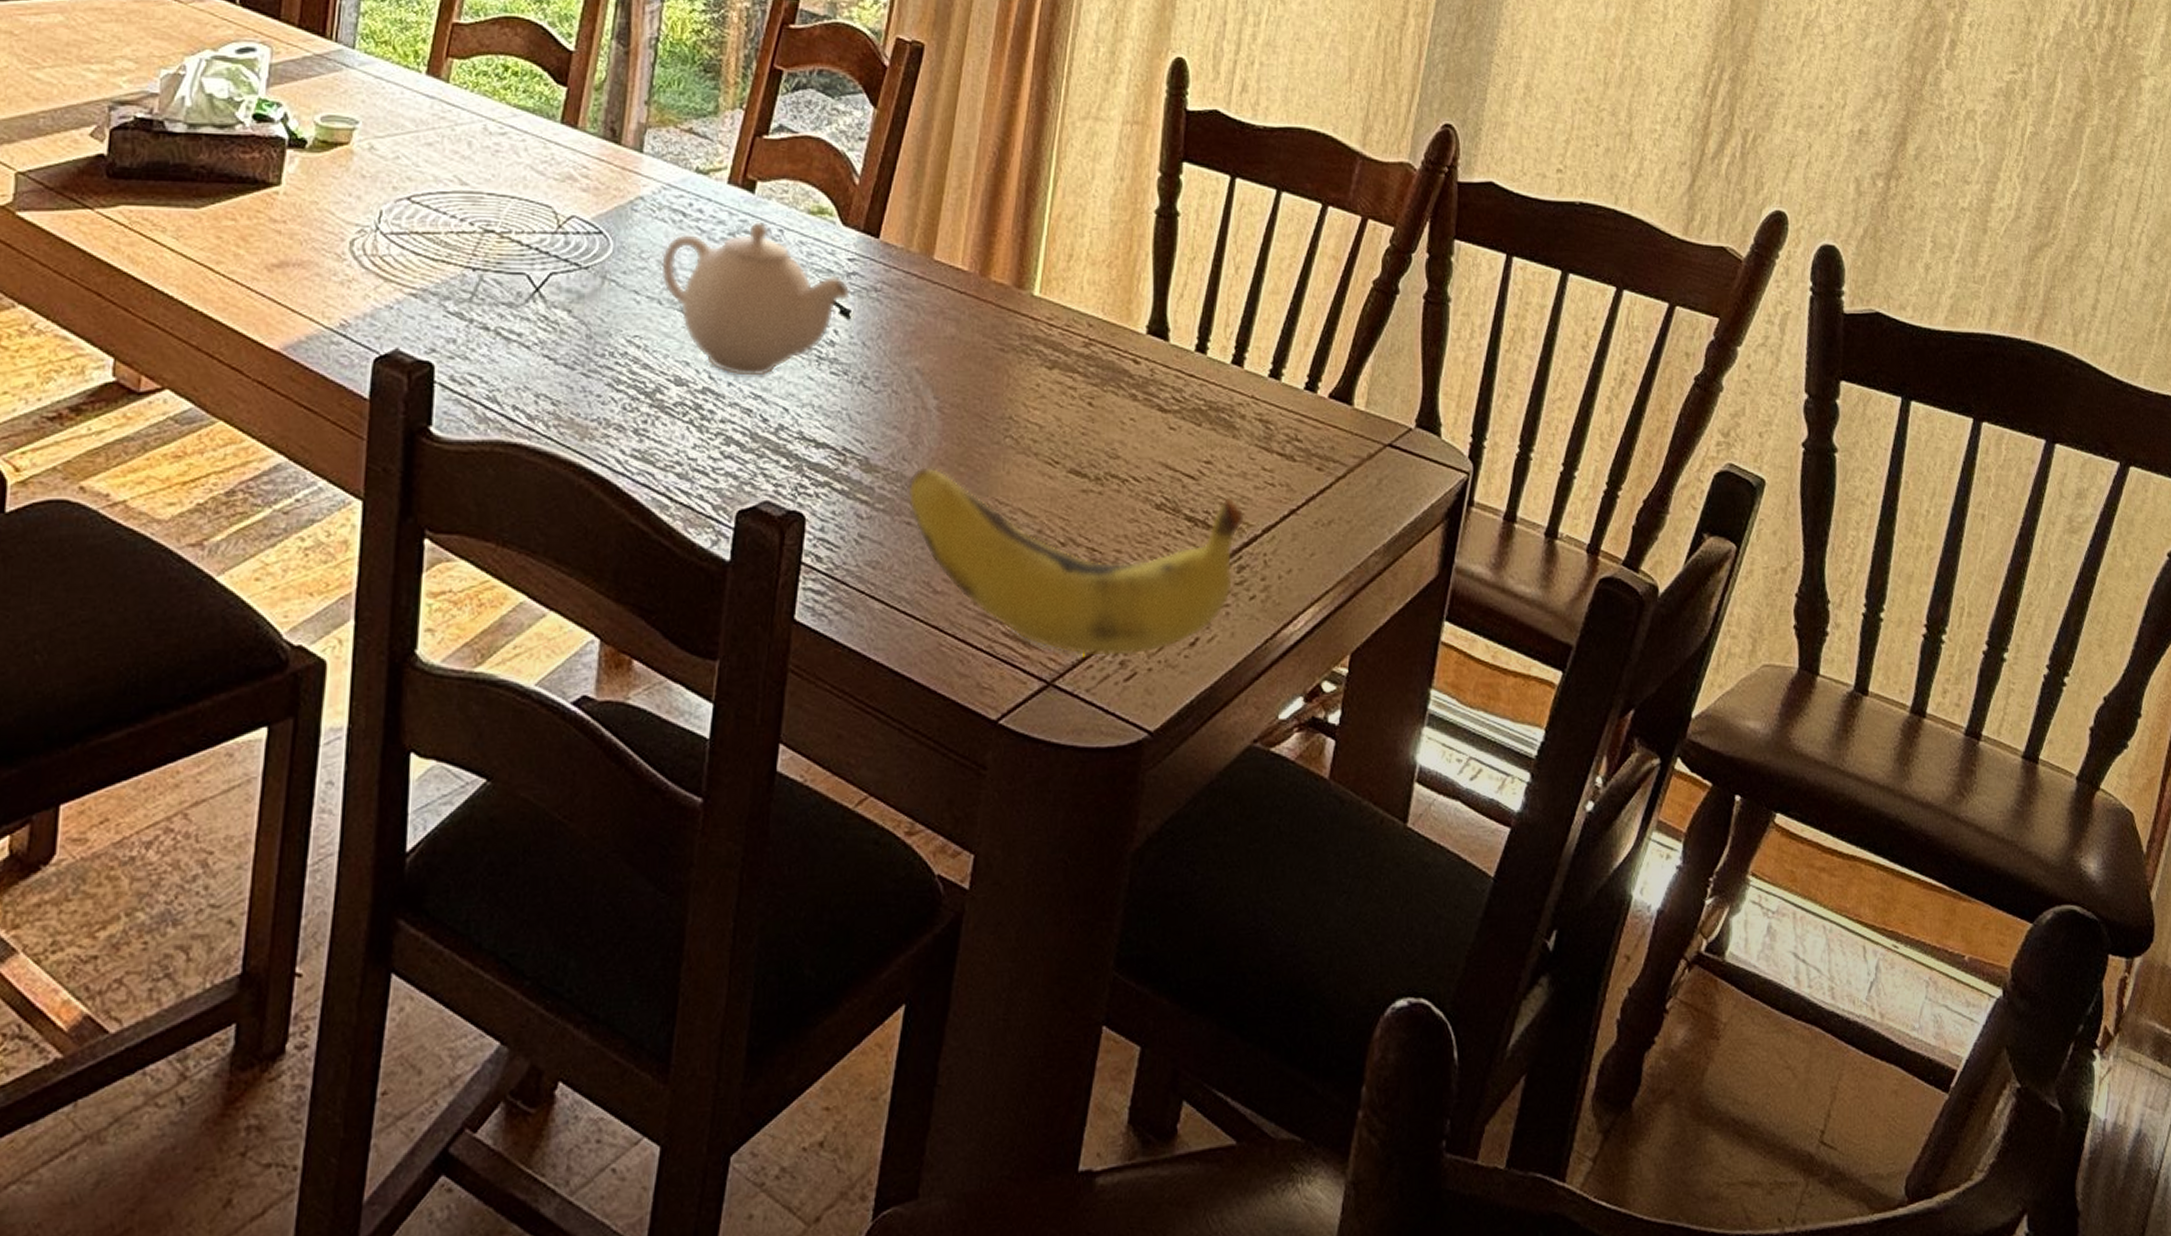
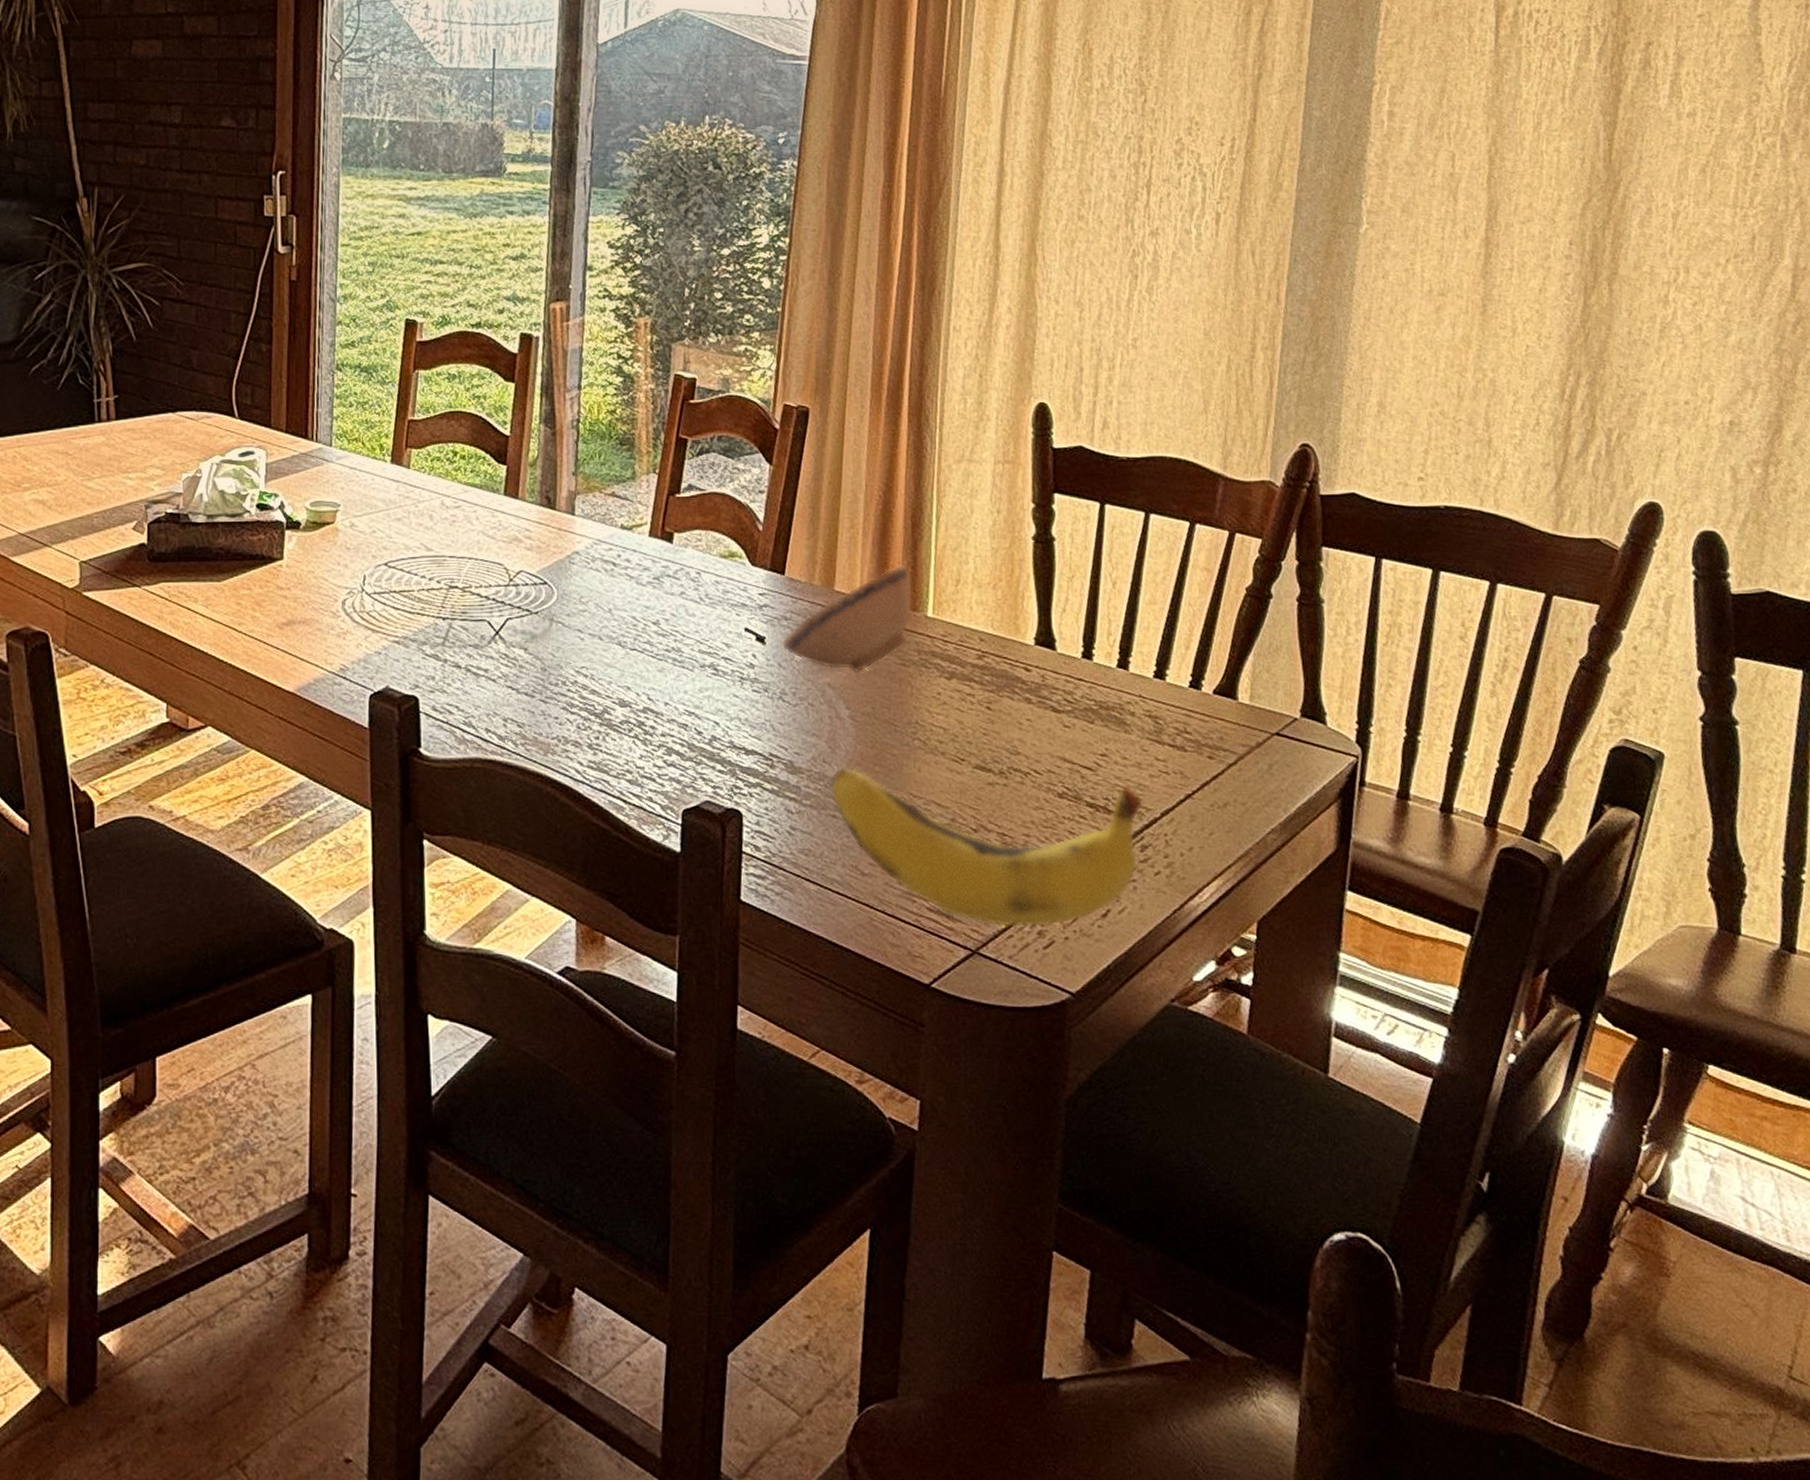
teapot: present [660,221,851,378] -> none [598,566,764,698]
bowl: none [867,234,1020,358] -> present [780,565,913,674]

